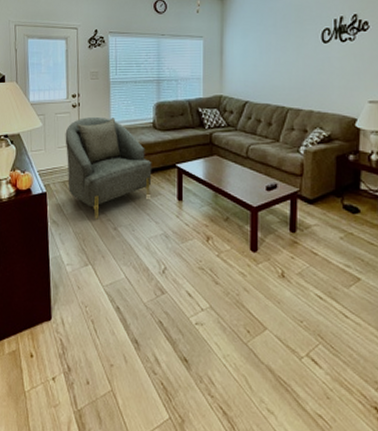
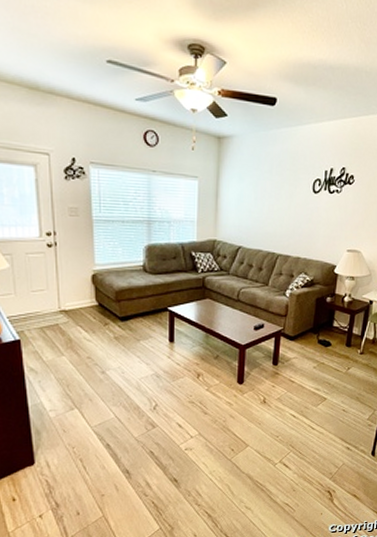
armchair: present [65,116,152,220] -> none [40,257,142,365]

